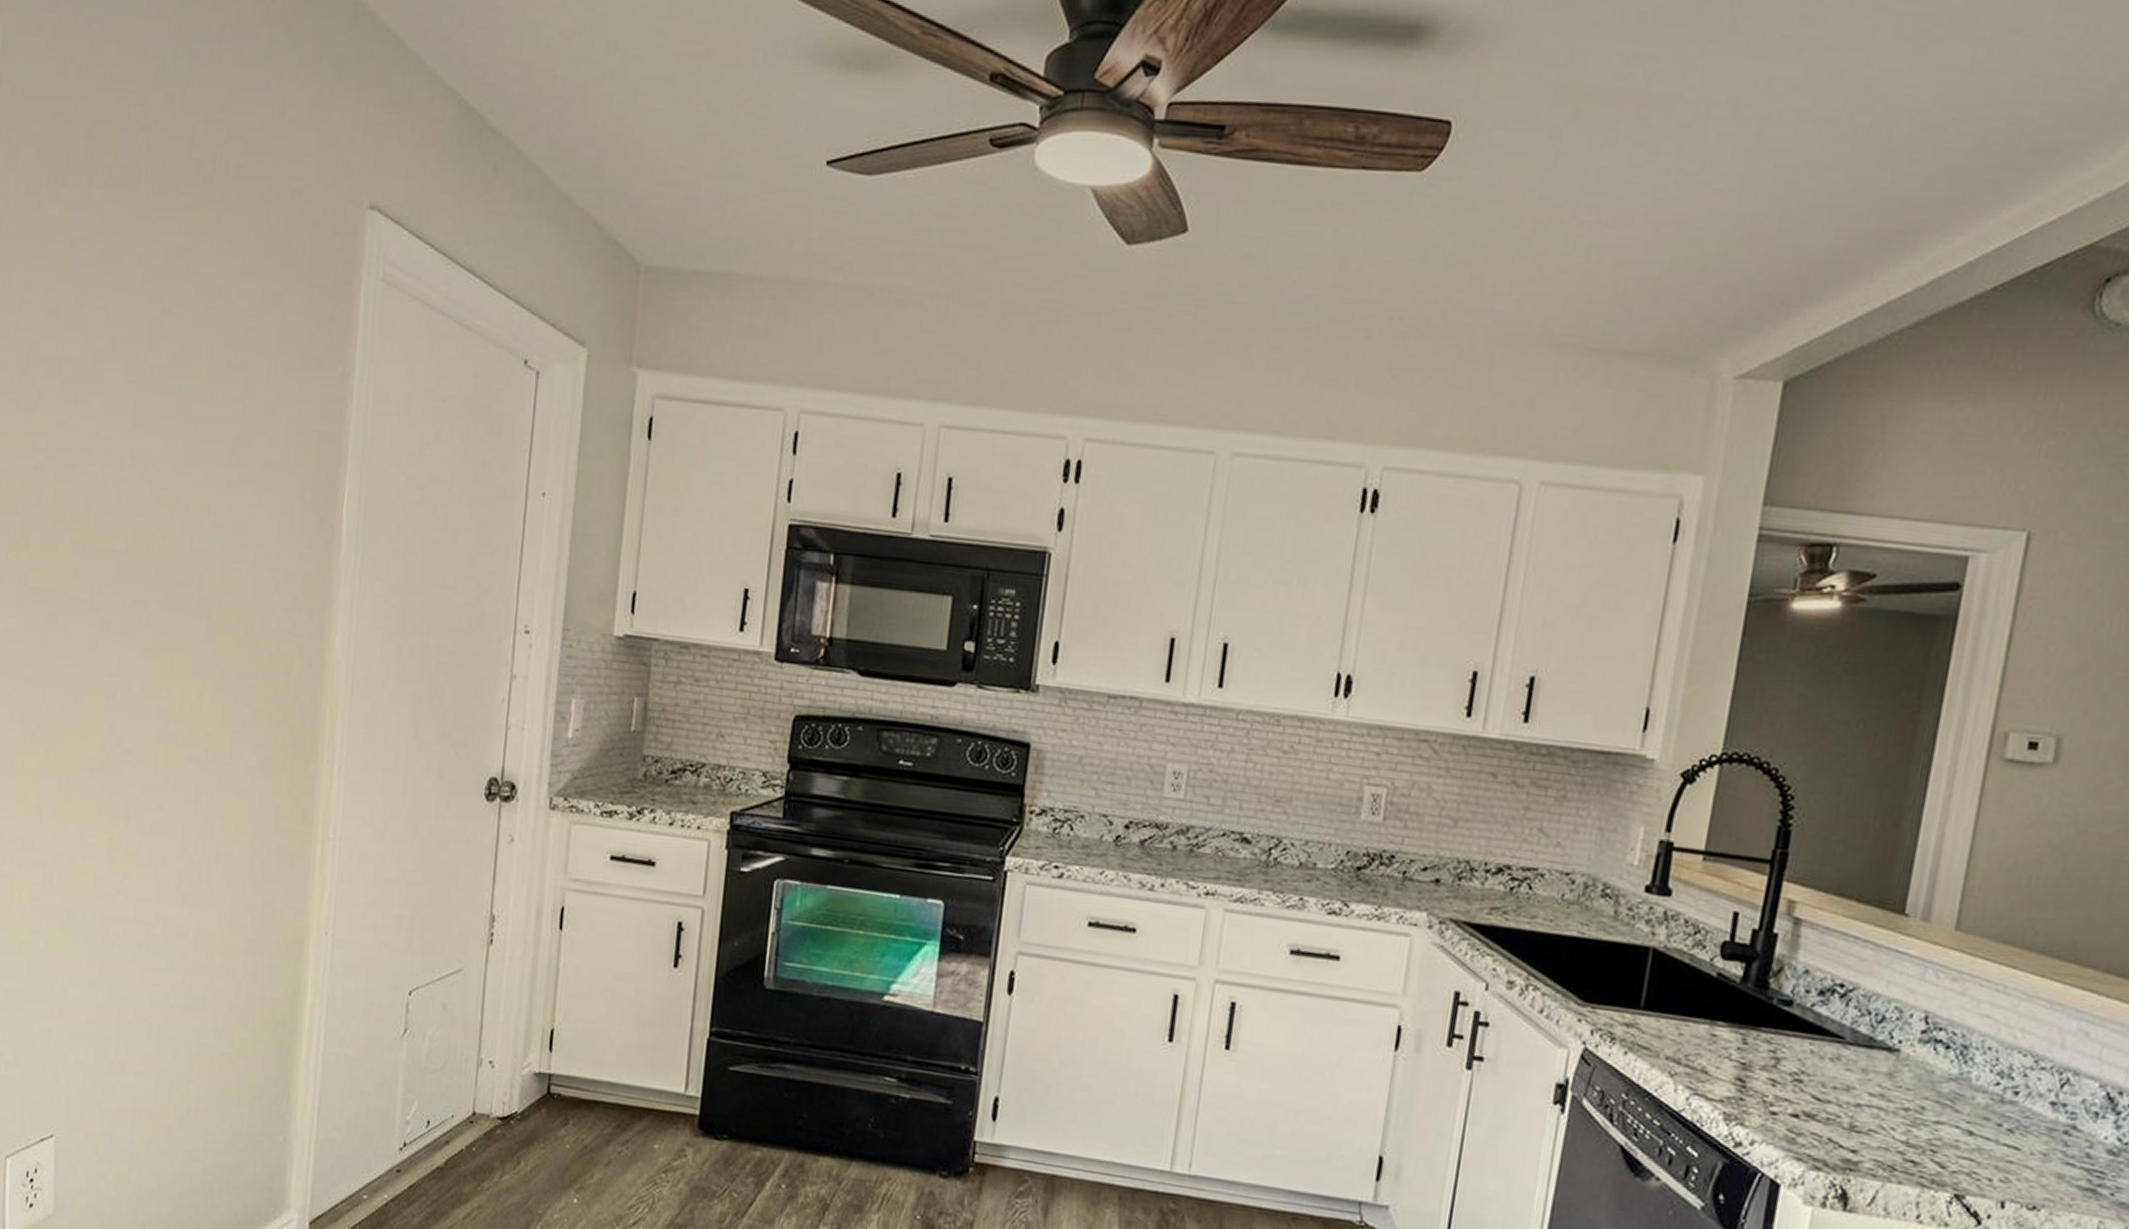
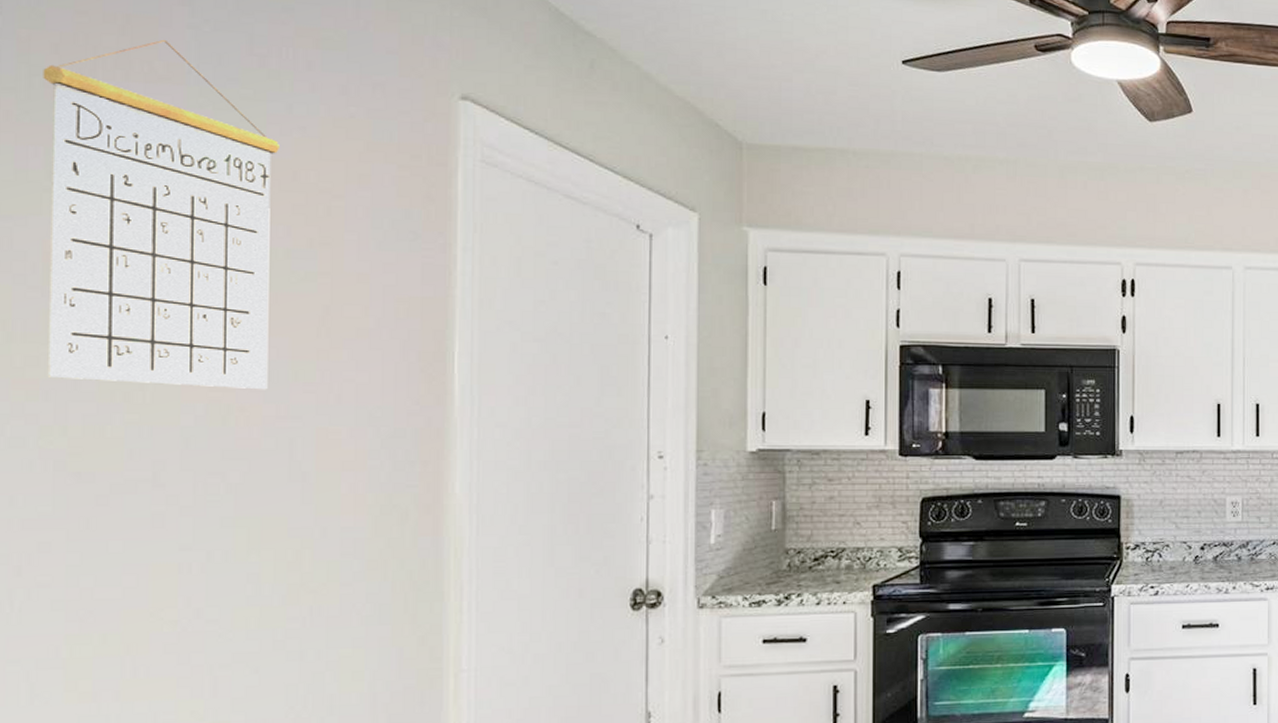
calendar: none [18,142,209,520] -> present [43,39,279,390]

